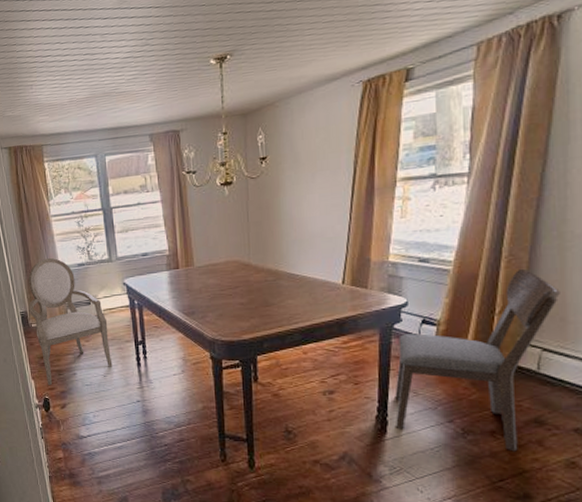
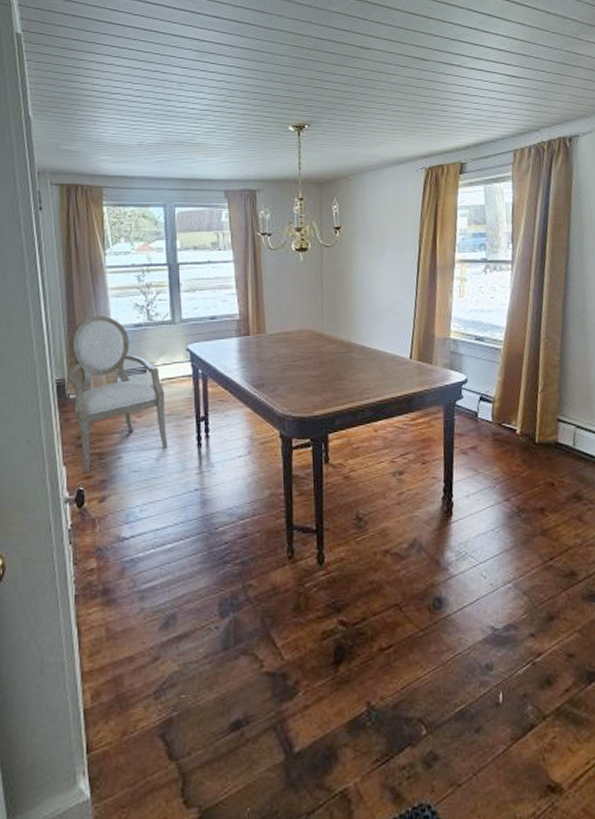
chair: present [395,268,560,452] -> none [458,350,586,529]

